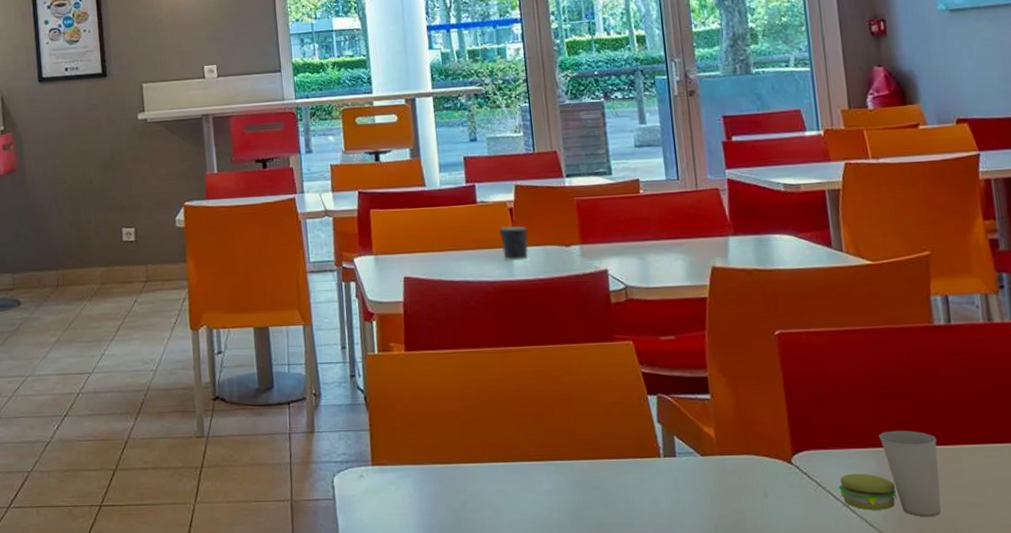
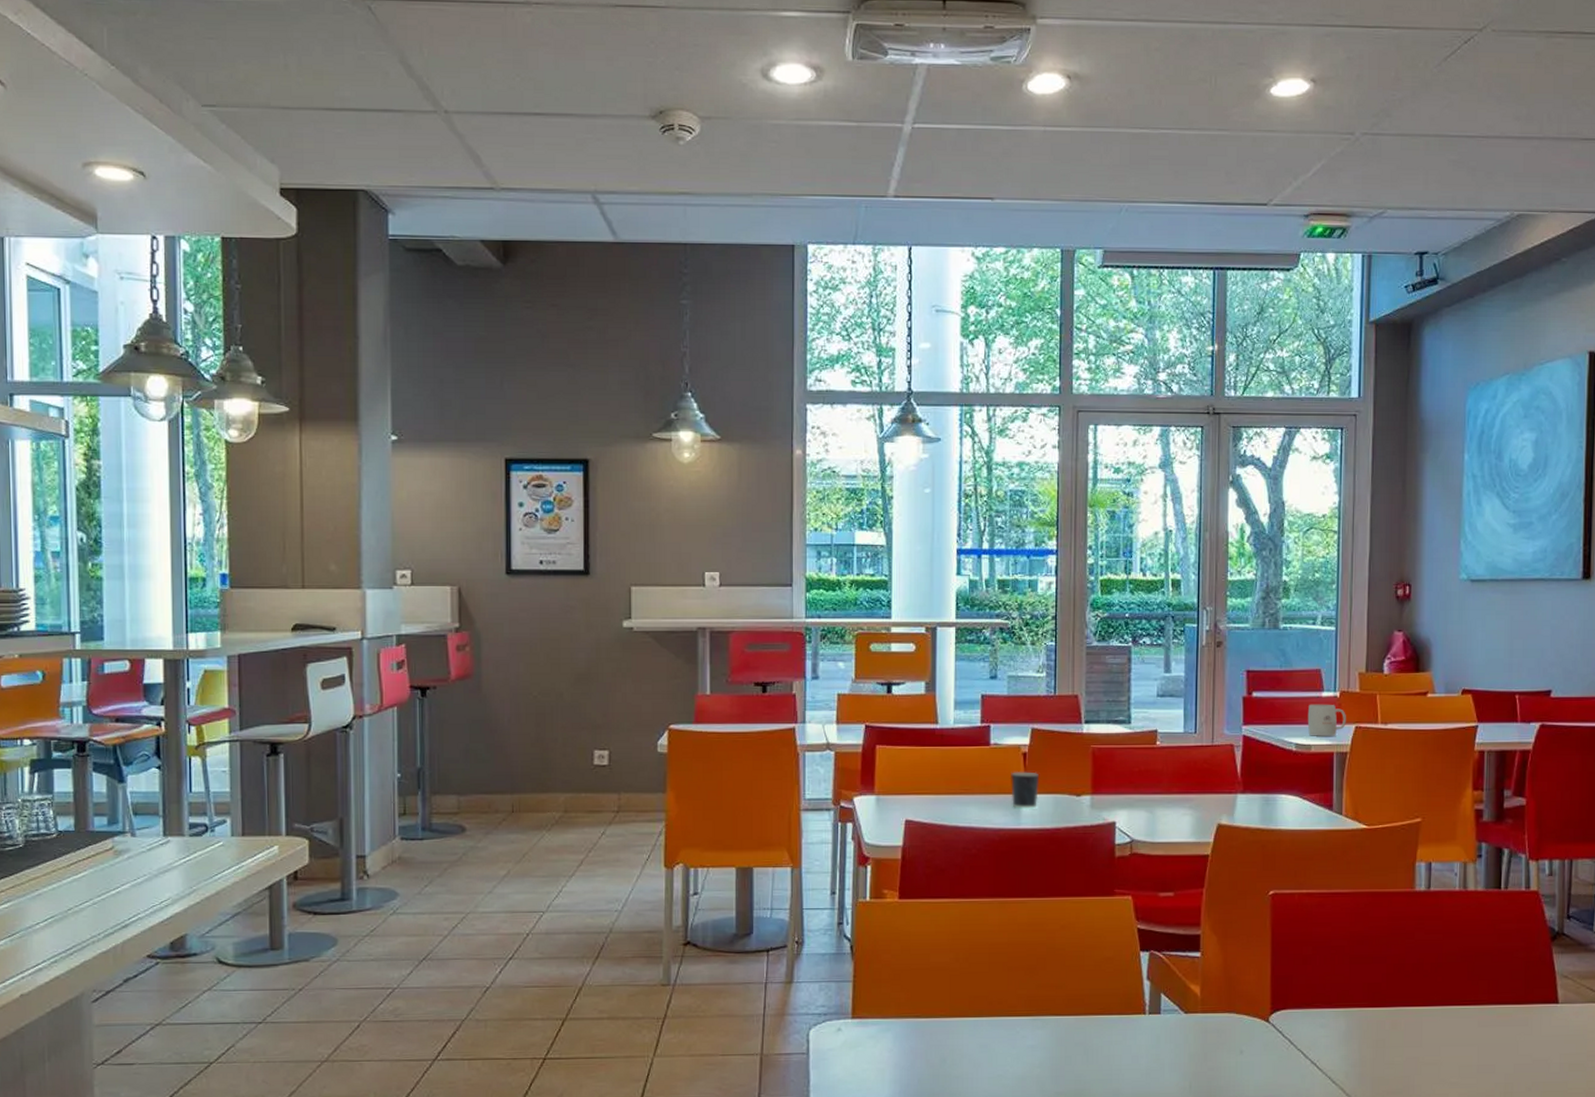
mug: none [791,143,835,176] -> present [1307,704,1346,736]
cup: present [839,430,942,517] -> none [1309,992,1403,1075]

